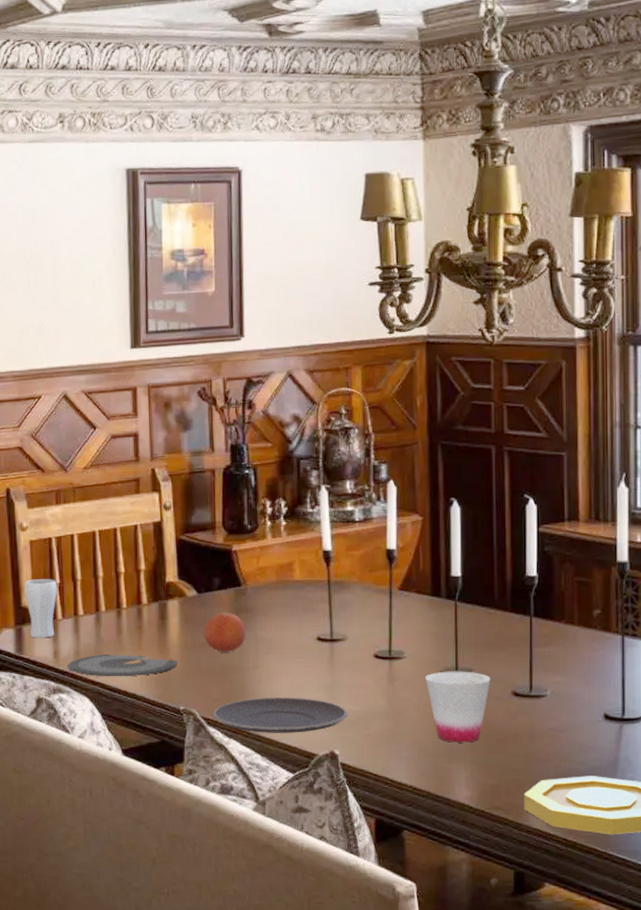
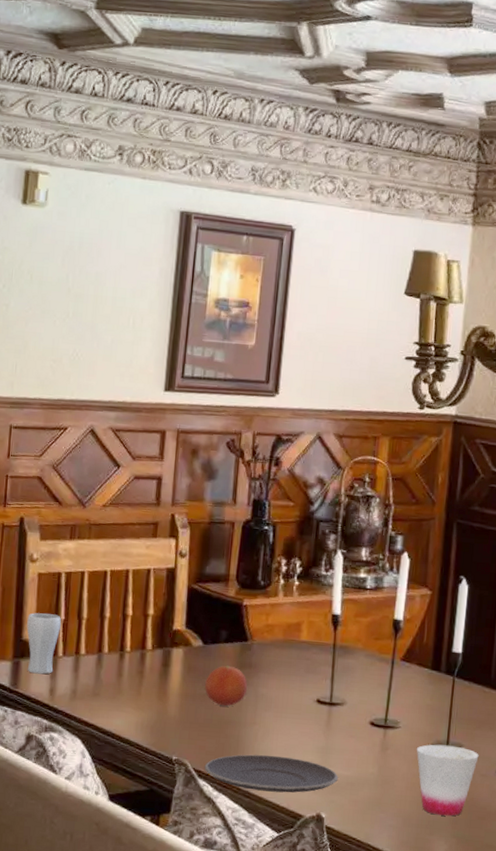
plate: present [67,654,178,677] -> none [62,696,175,722]

